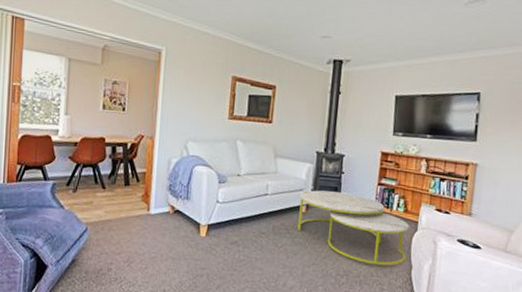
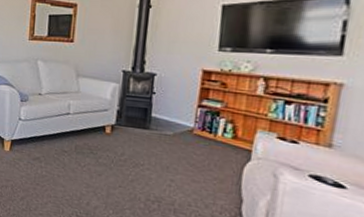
coffee table: present [297,190,409,266] -> none [101,110,240,197]

